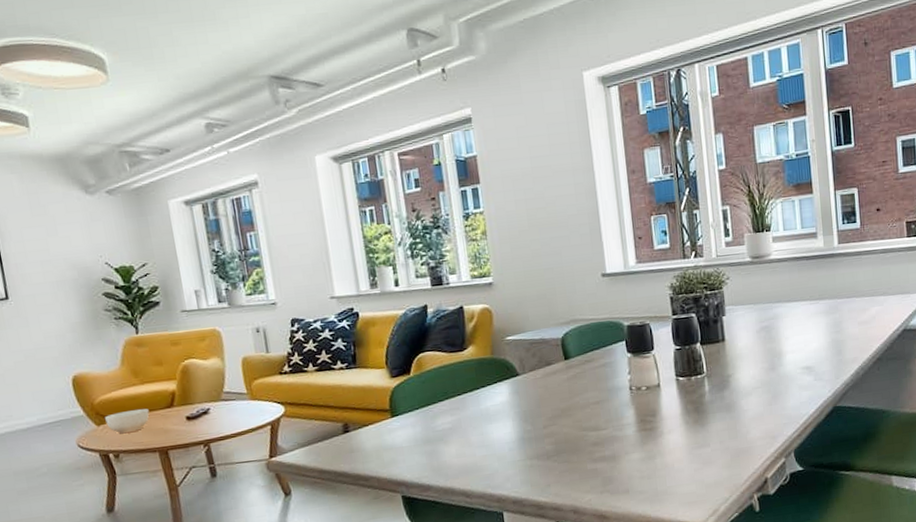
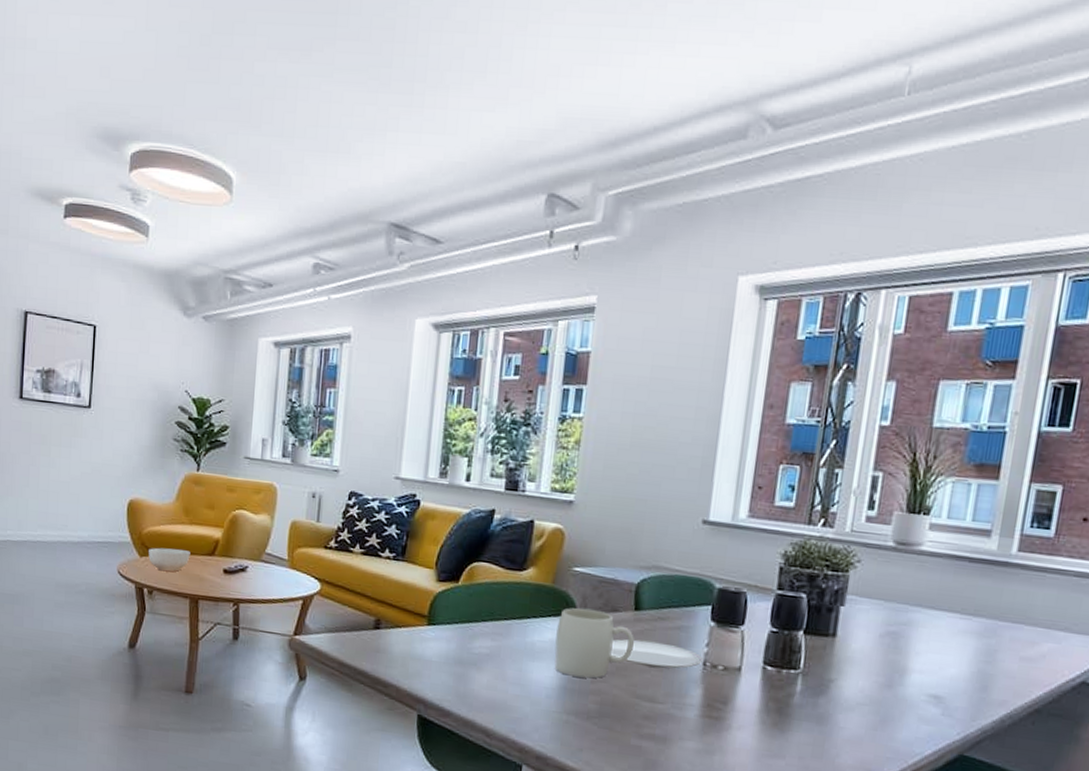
mug: none [504,367,571,428] -> present [554,608,634,679]
plate: none [552,380,628,405] -> present [610,639,703,669]

